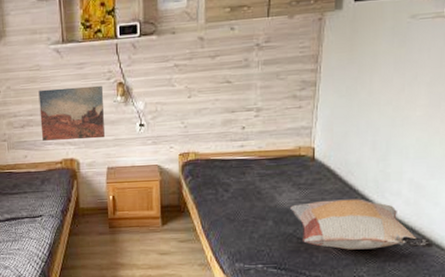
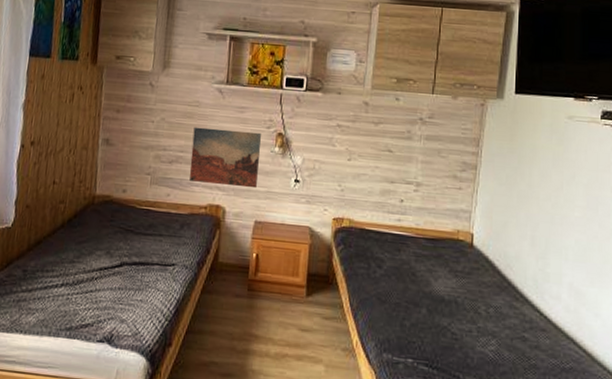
decorative pillow: present [289,199,434,250] -> none [445,293,596,365]

